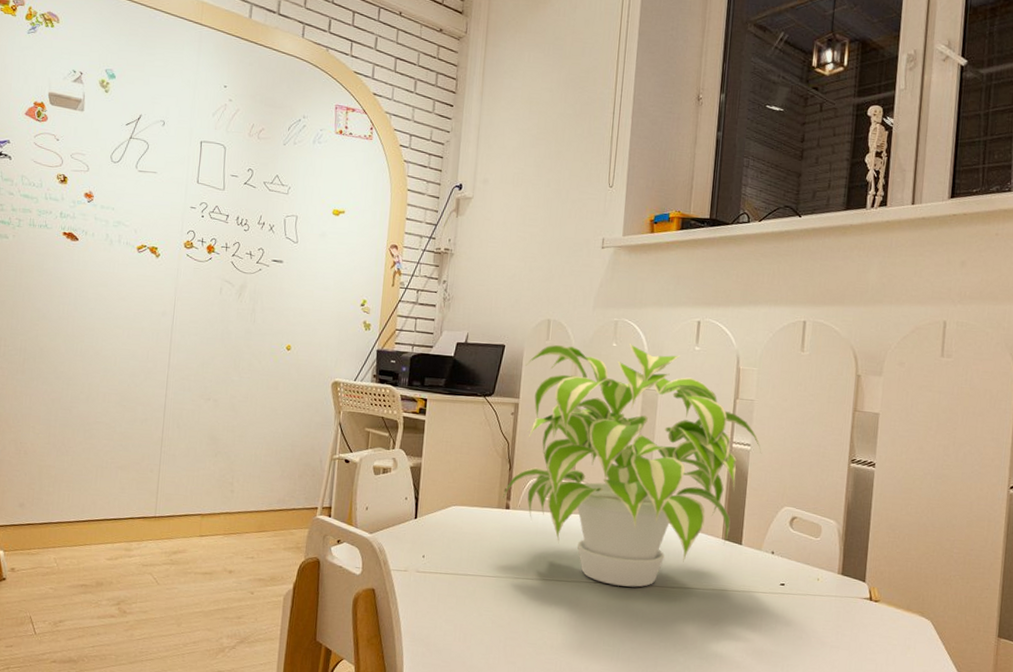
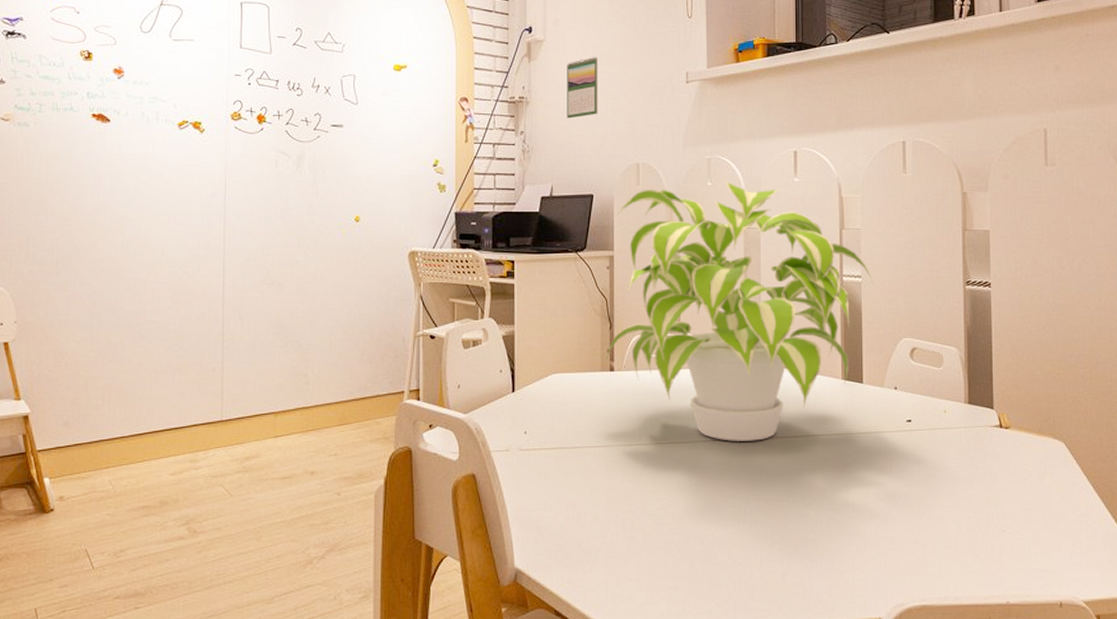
calendar: none [487,216,521,273] -> present [567,56,599,119]

